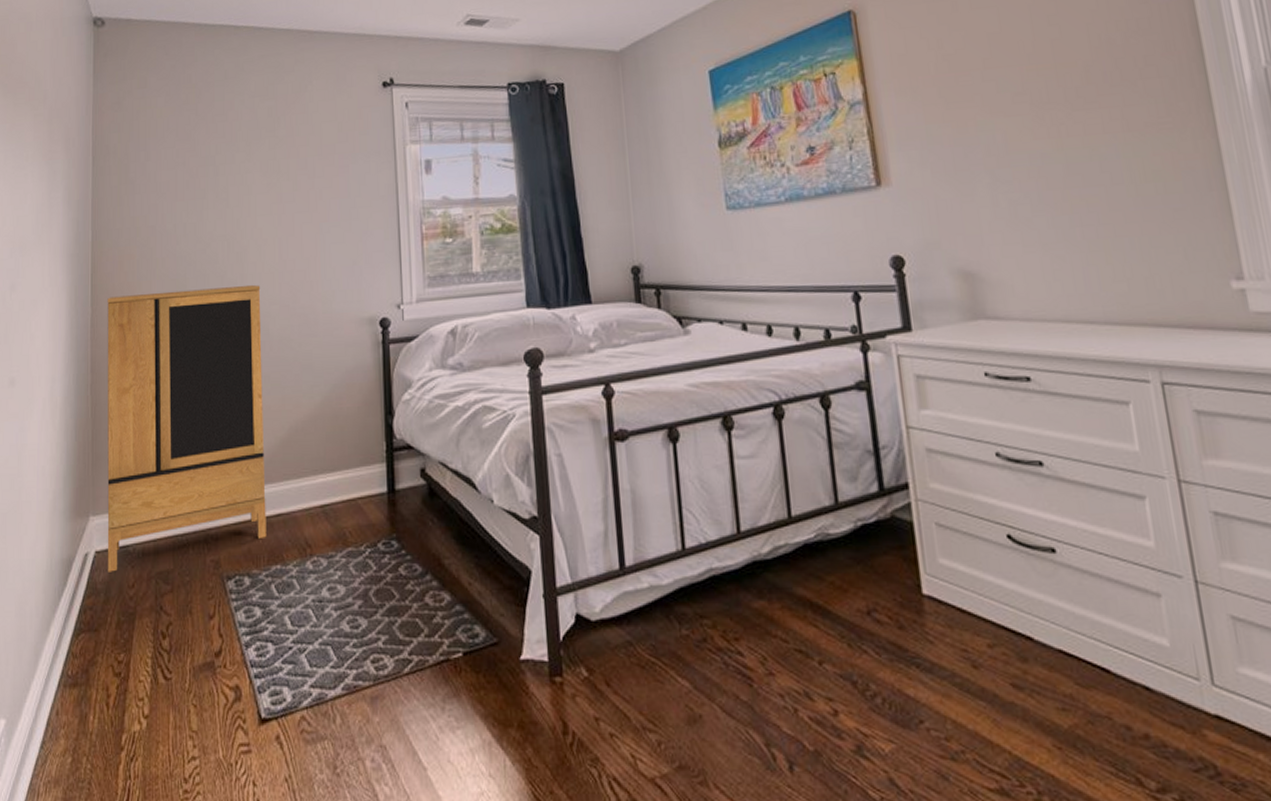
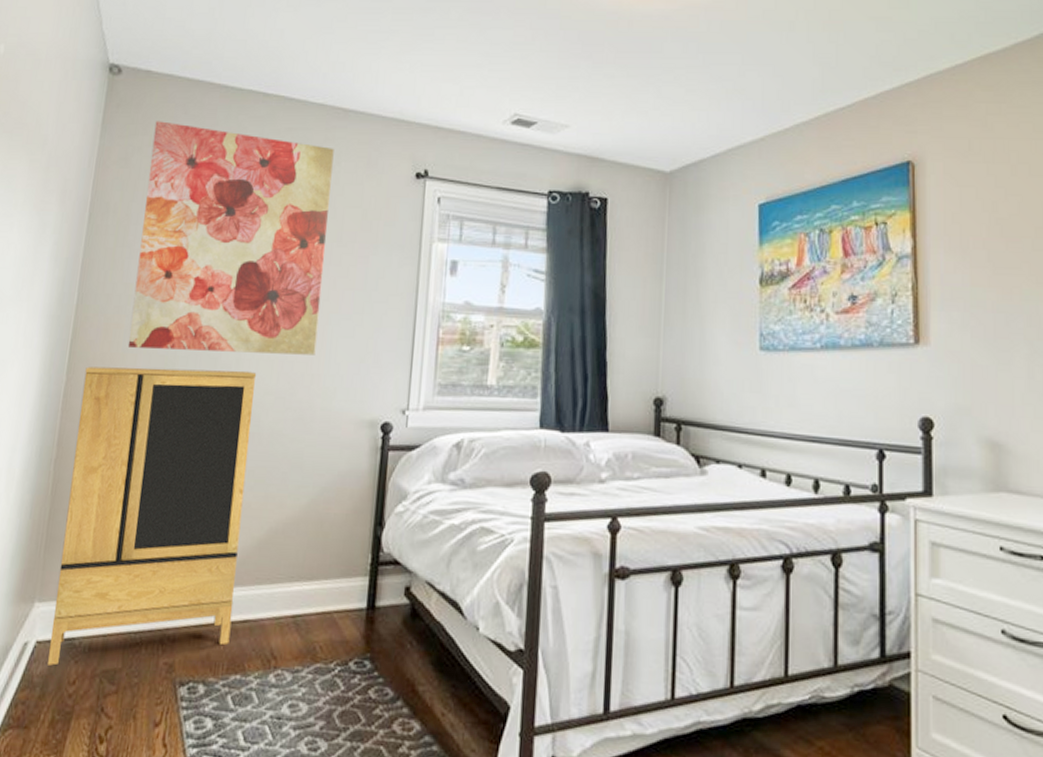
wall art: none [141,64,311,275] -> present [127,121,334,355]

